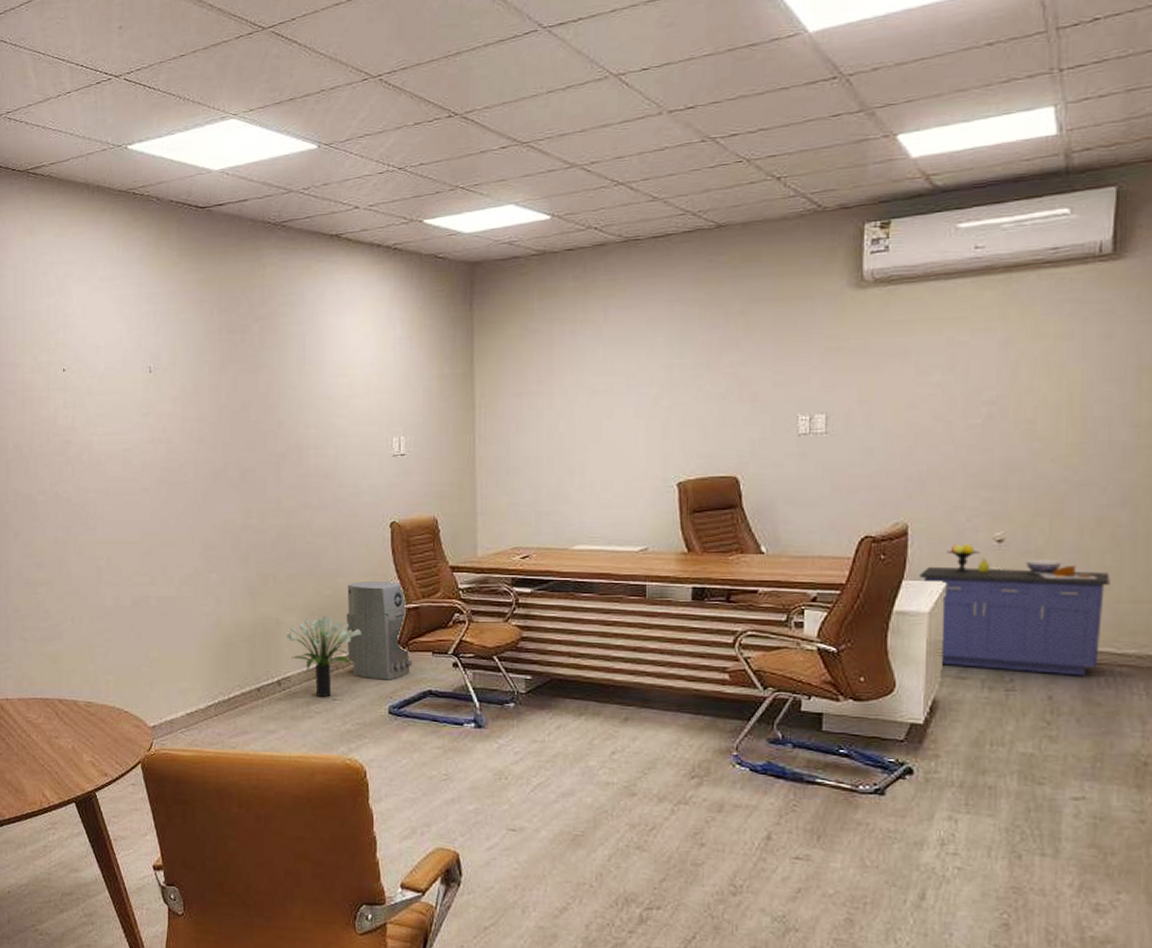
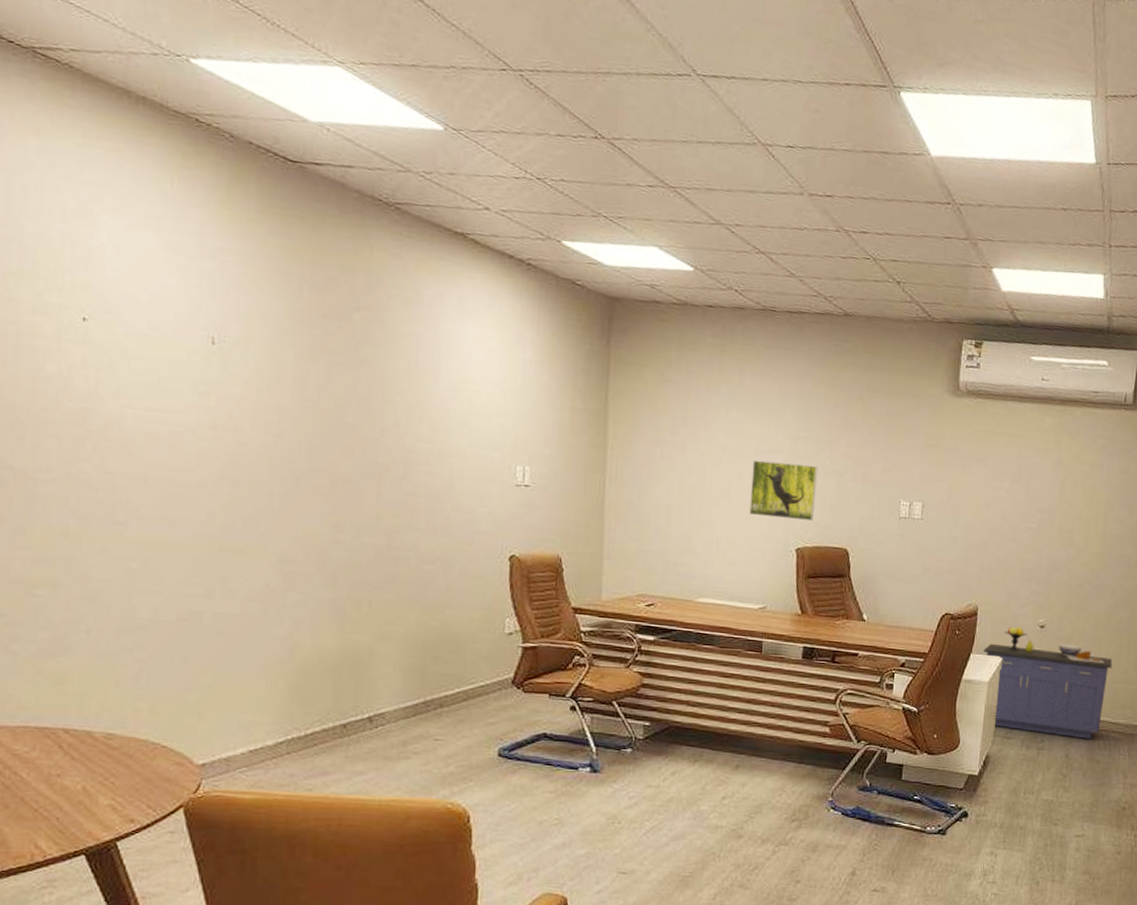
potted plant: present [285,616,362,697] -> none [381,649,472,737]
air purifier: present [347,582,412,680] -> none [454,615,527,721]
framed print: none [623,392,697,454] -> present [749,460,819,521]

